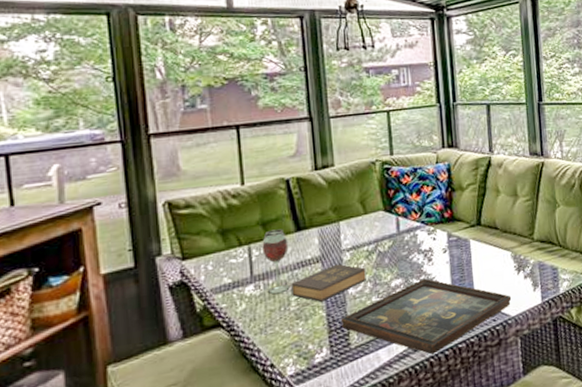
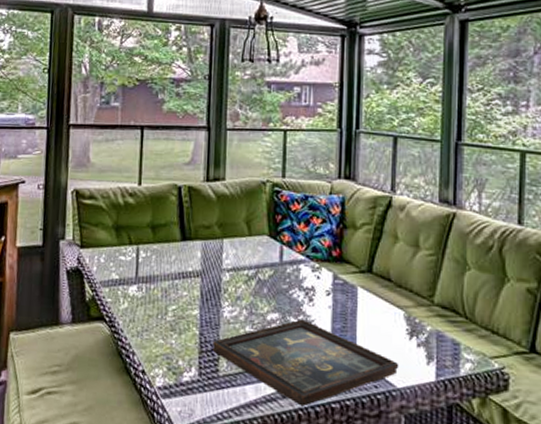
wineglass: present [262,229,290,294] -> none [149,234,173,300]
hardback book: present [291,264,366,302] -> none [170,282,243,319]

